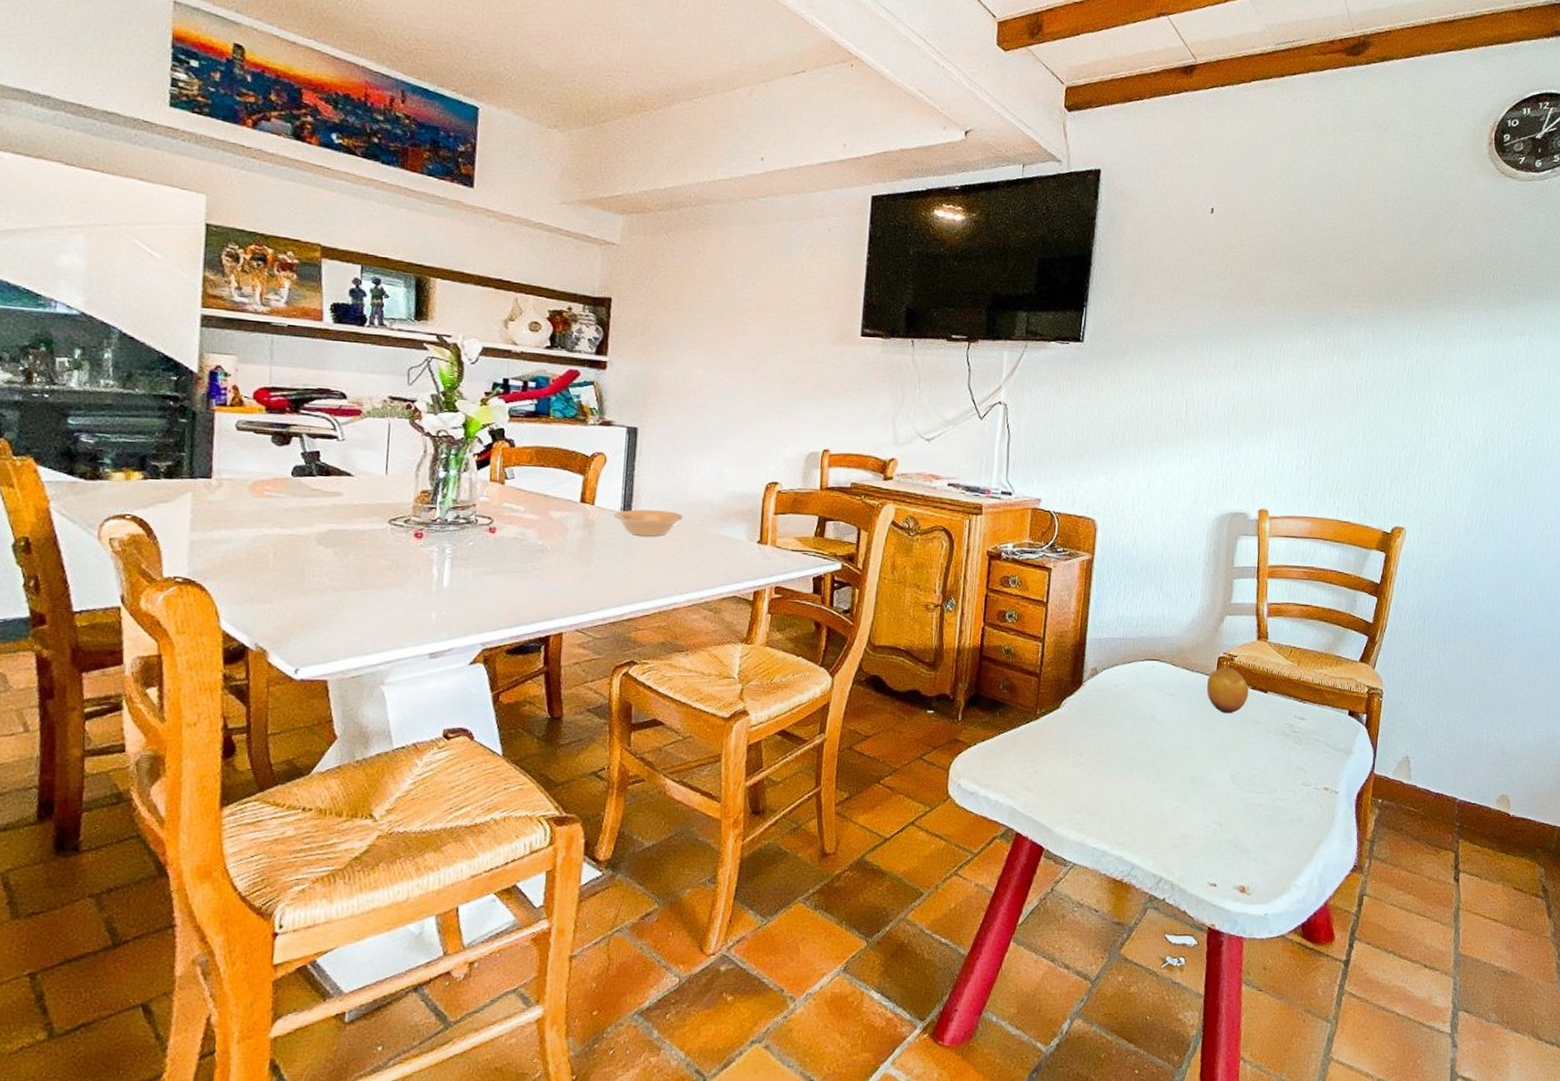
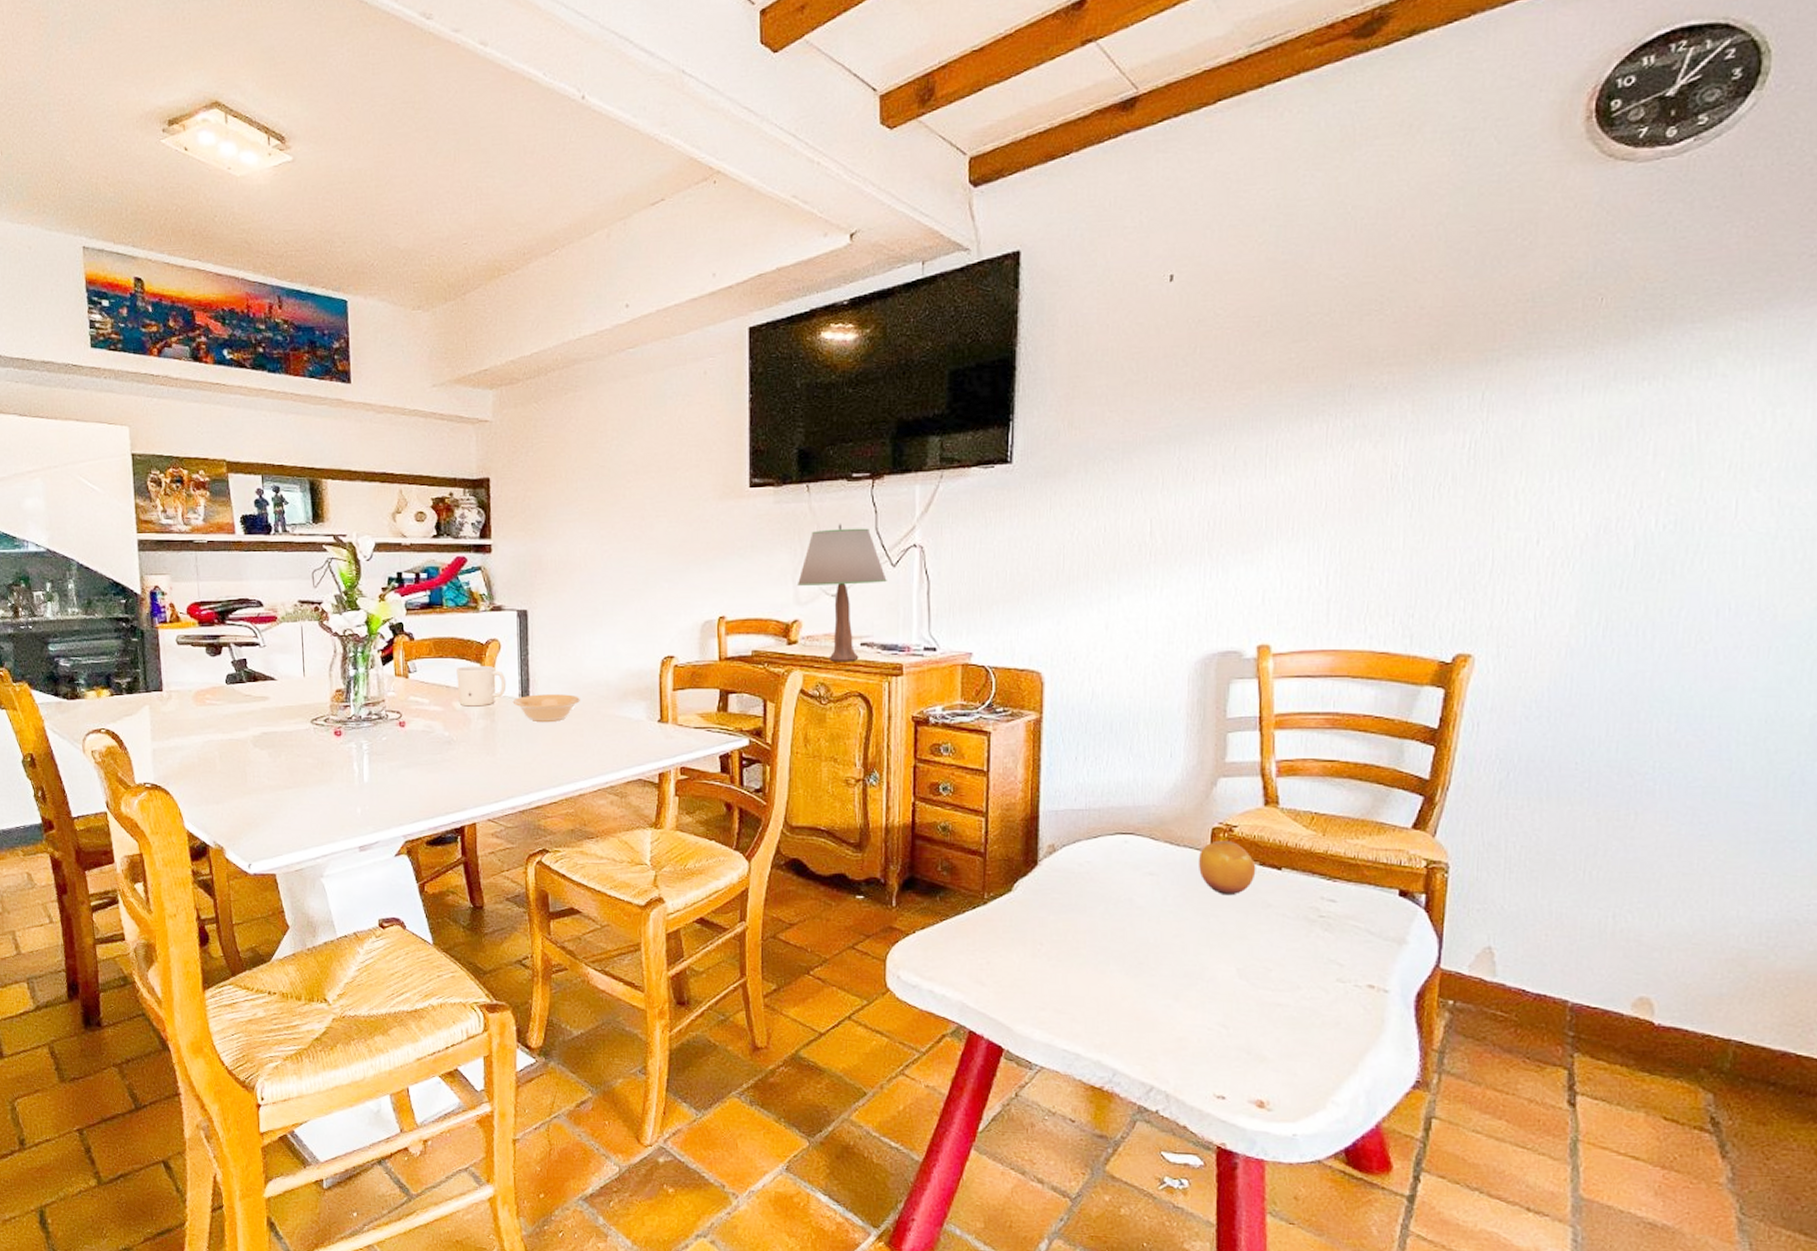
mug: none [556,477,609,518] -> present [456,665,507,707]
table lamp: none [896,376,975,500] -> present [796,523,887,662]

